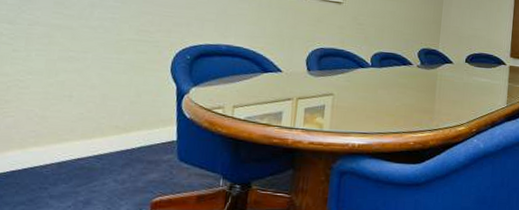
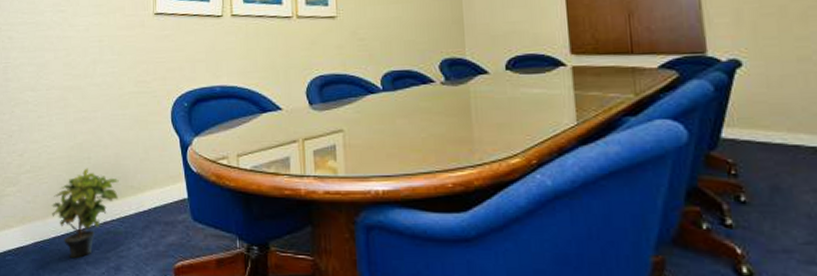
potted plant: none [14,105,103,192] -> present [52,168,119,258]

